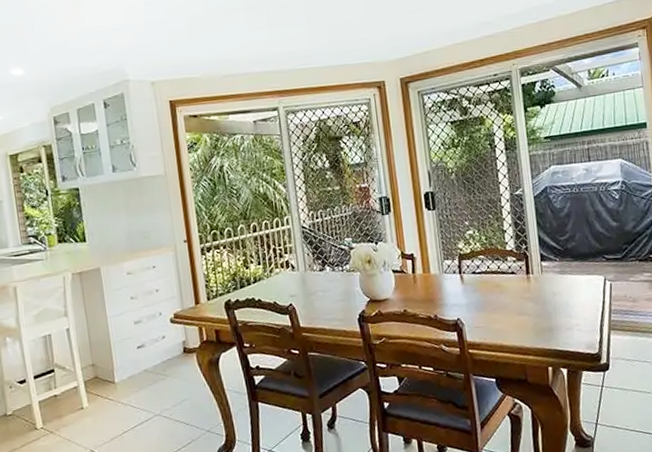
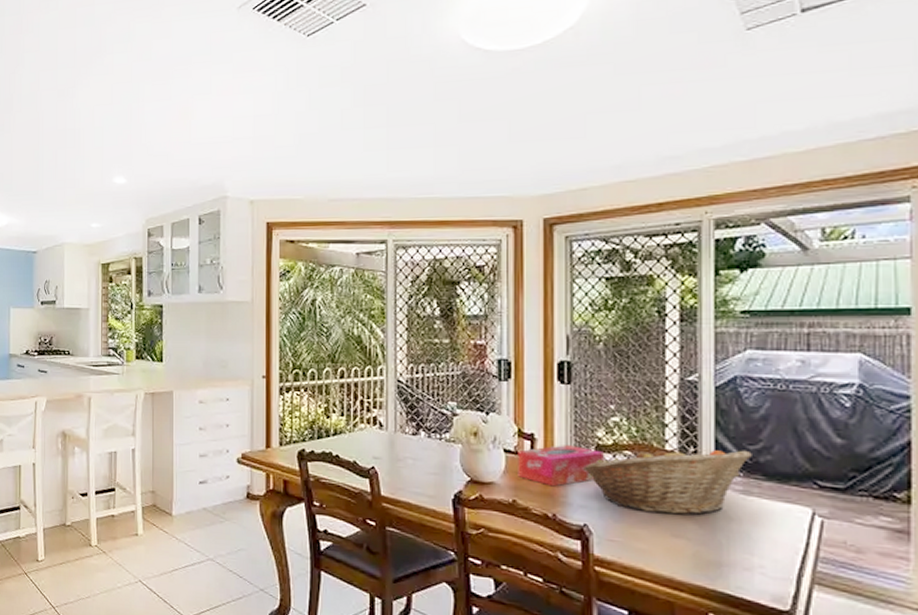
tissue box: none [403,258,466,294] -> present [518,445,604,487]
fruit basket: none [452,241,563,300] -> present [583,446,752,515]

